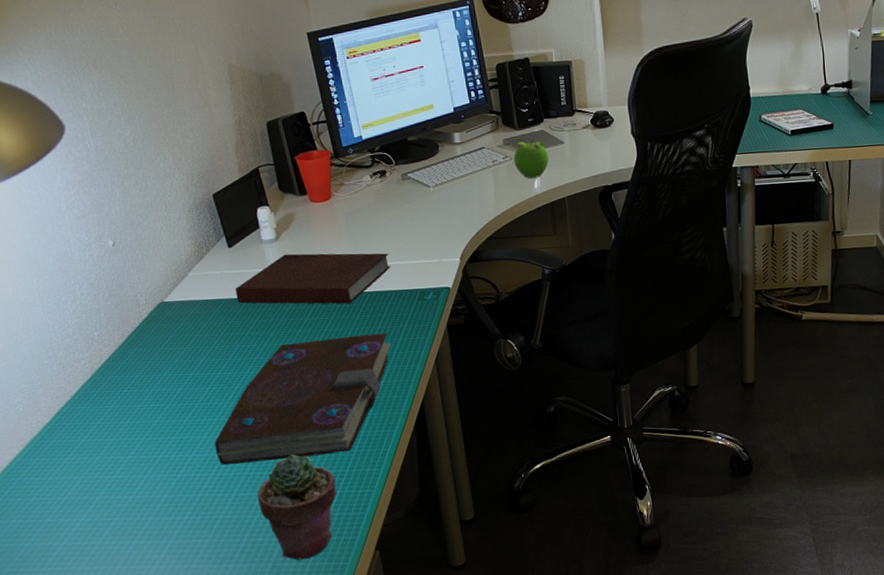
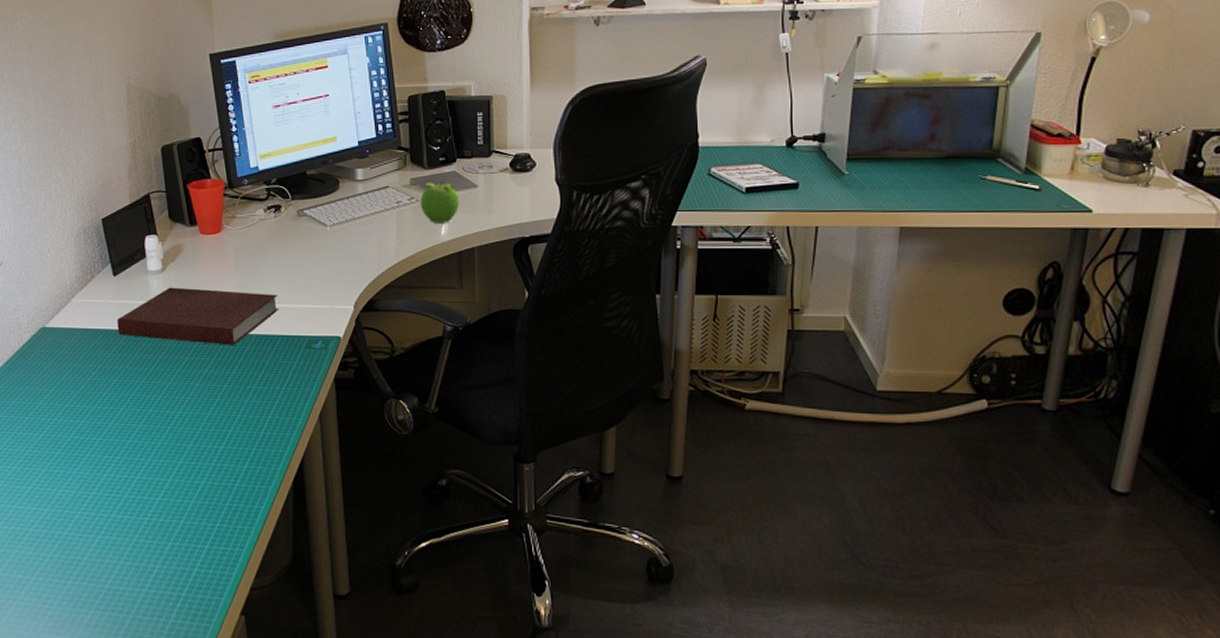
book: present [214,333,392,466] -> none [84,380,274,506]
potted succulent: present [258,454,338,560] -> none [124,501,205,616]

